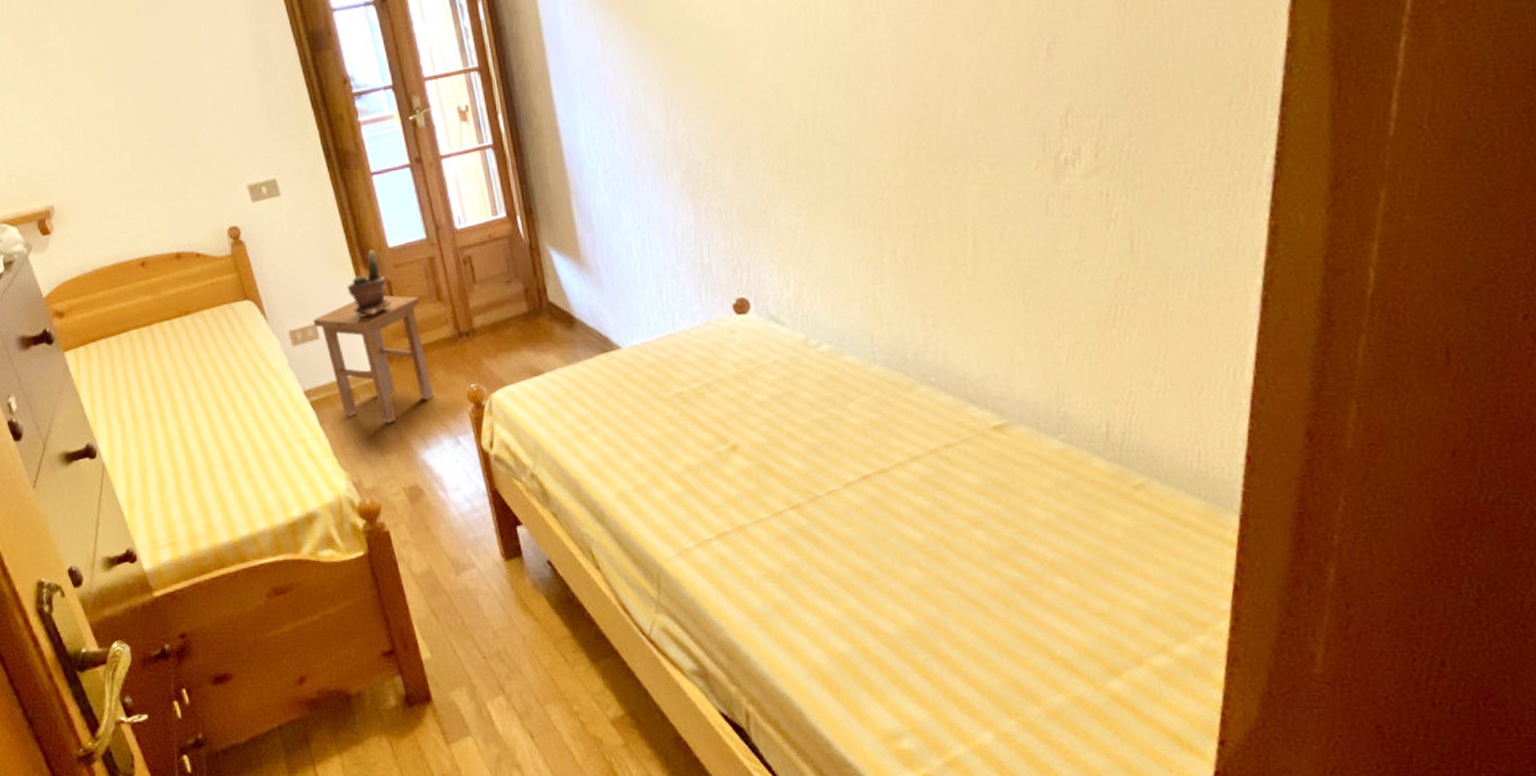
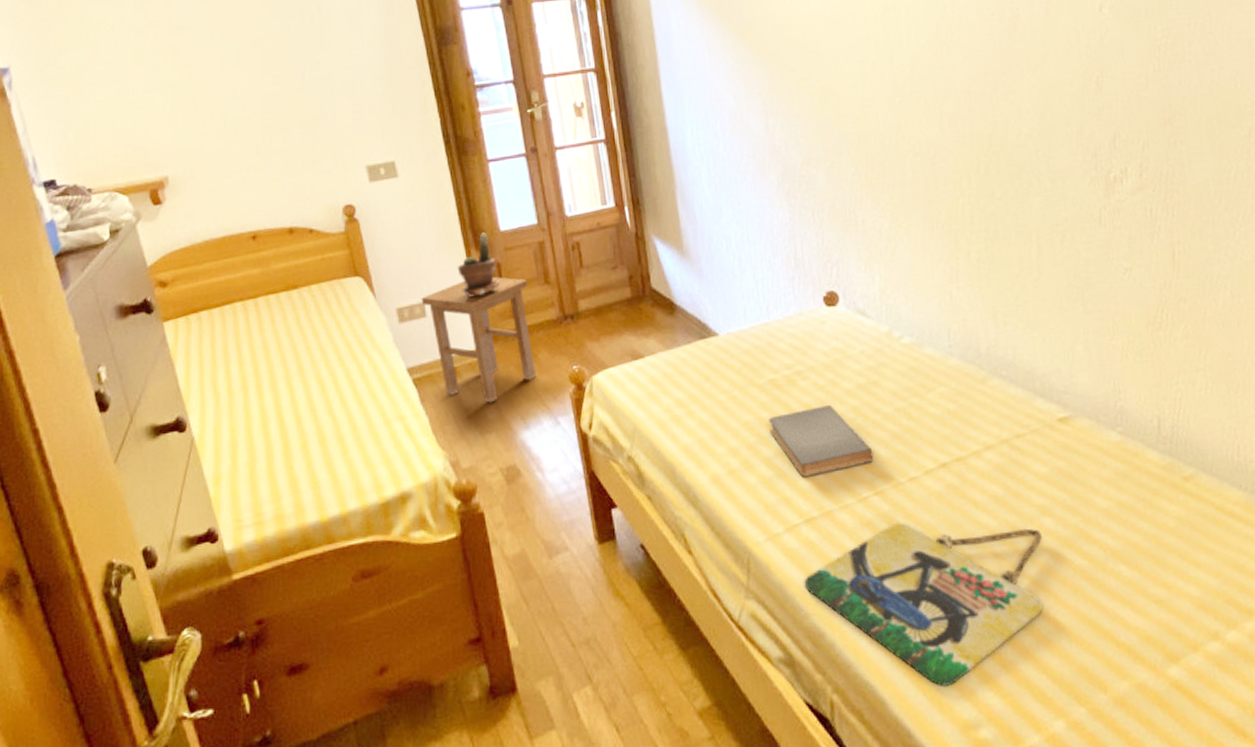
book: none [677,417,789,492] -> present [769,404,874,477]
home sign: none [717,536,973,698] -> present [804,523,1044,686]

